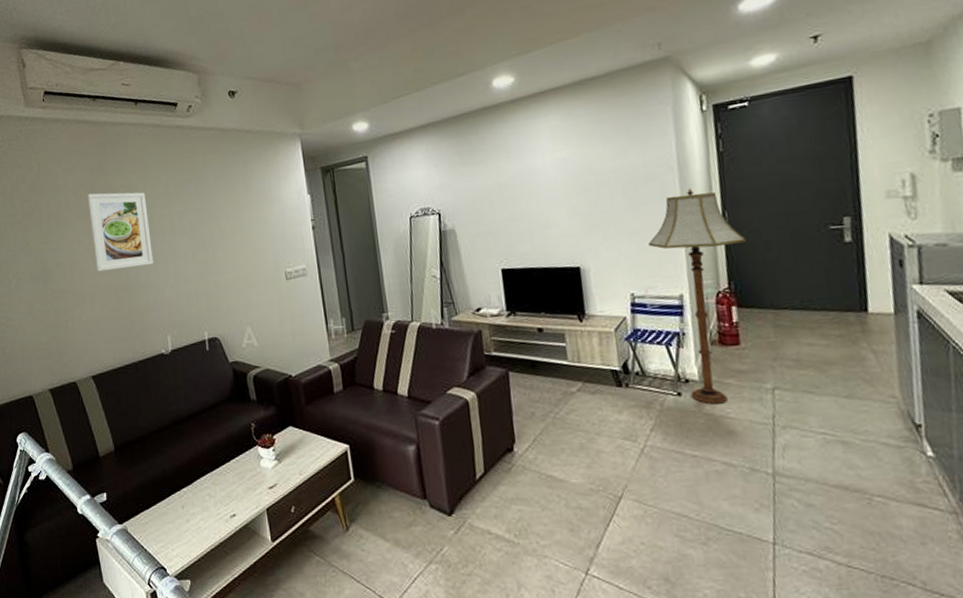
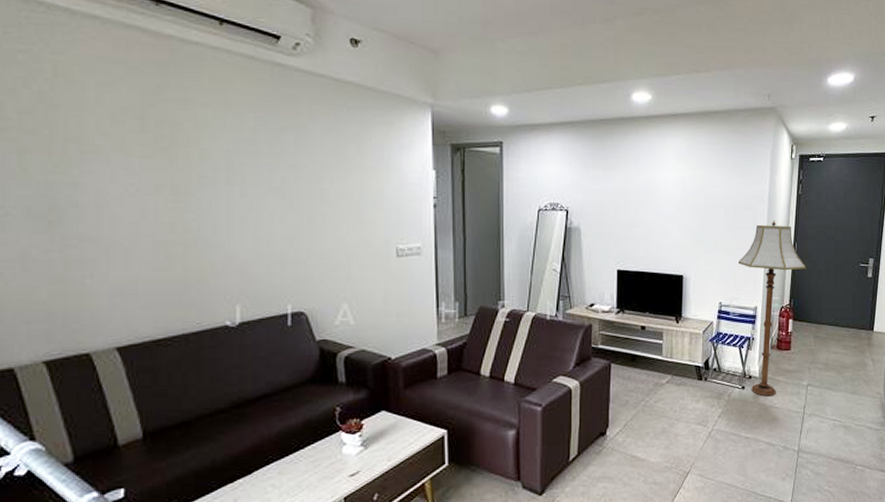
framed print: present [87,192,153,272] -> none [132,120,225,221]

